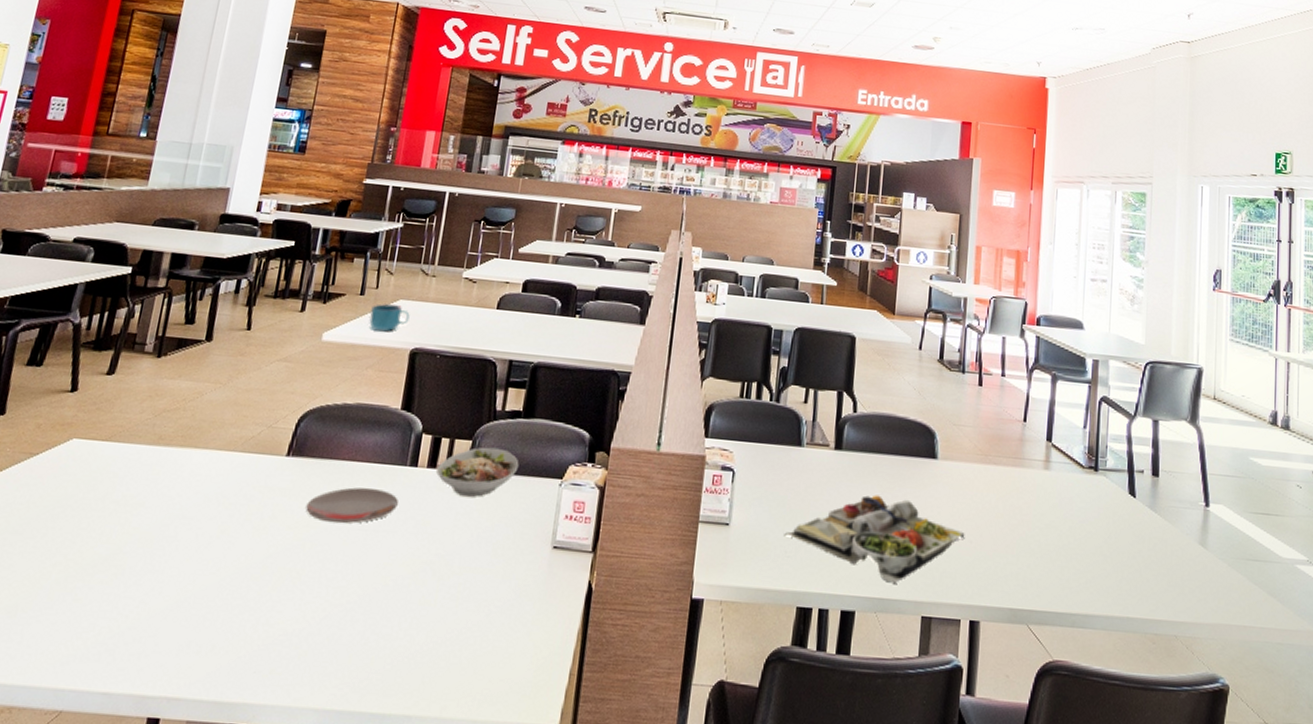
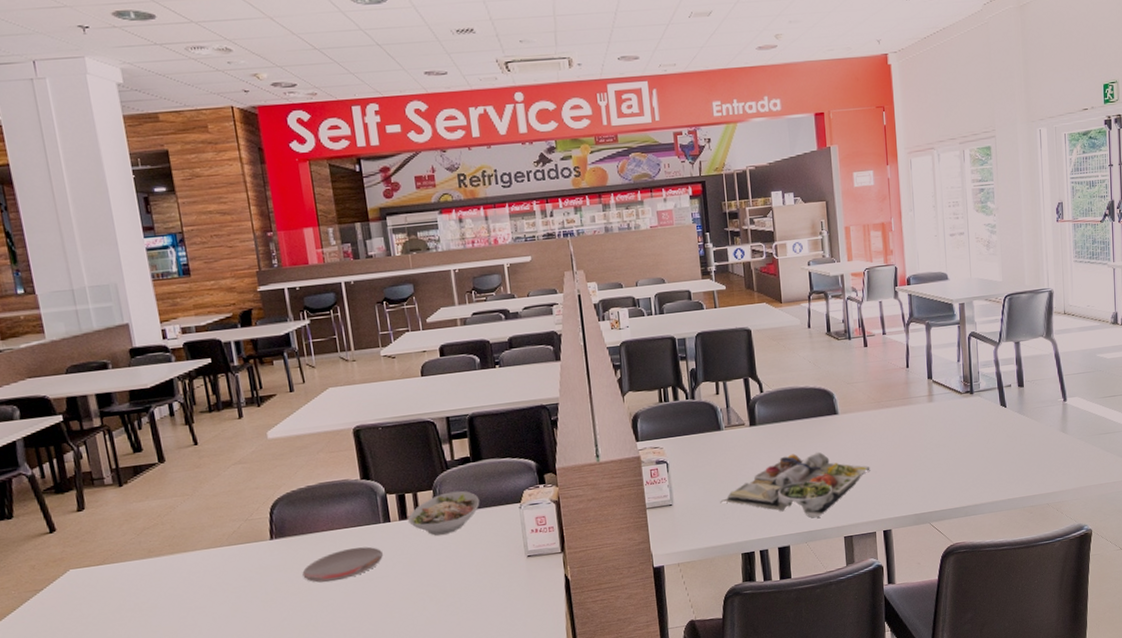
cup: present [369,304,410,332] -> none [304,393,343,420]

